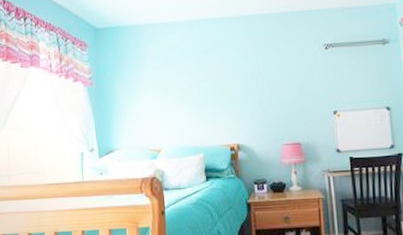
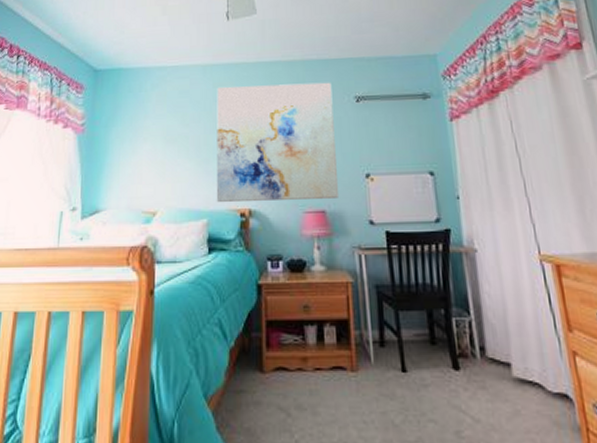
wall art: none [204,32,312,139] -> present [216,82,340,202]

